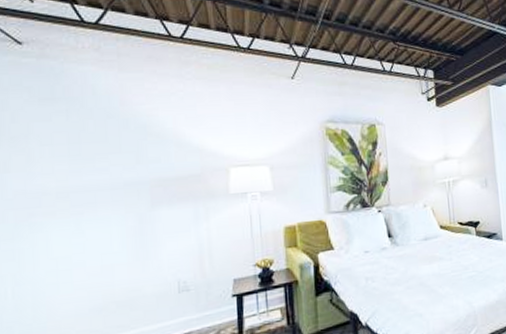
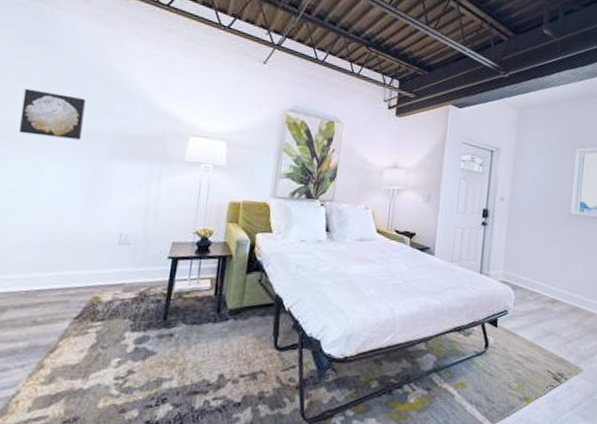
wall art: none [48,149,119,198] -> present [18,88,86,140]

